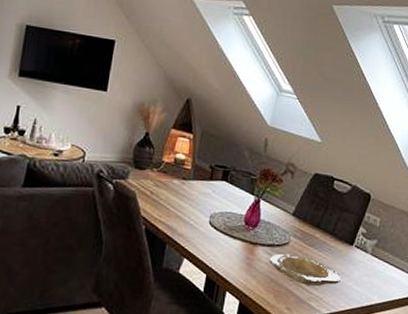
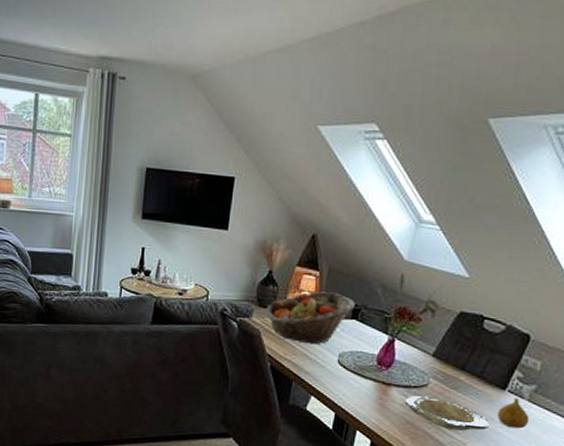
fruit basket: none [141,153,225,206] -> present [265,291,355,345]
fruit: none [346,253,373,282] -> present [496,398,530,429]

